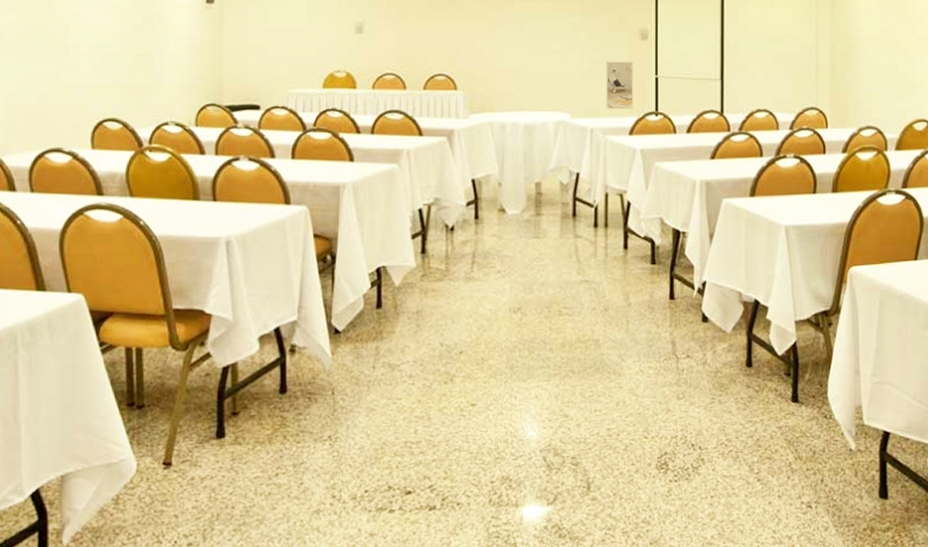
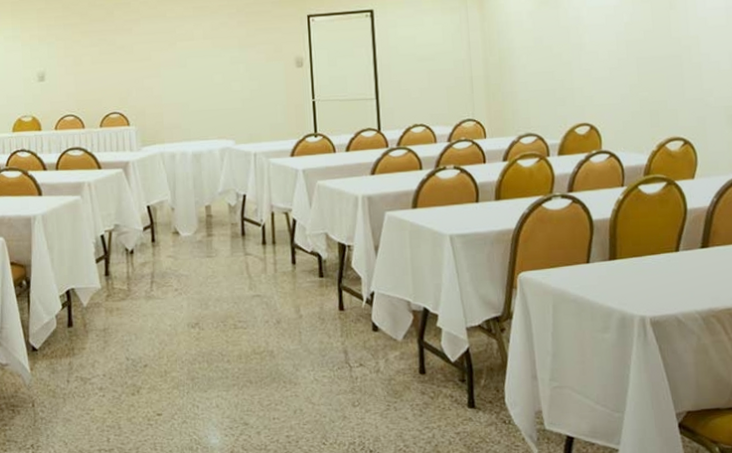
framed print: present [606,61,633,110] -> none [265,88,293,135]

